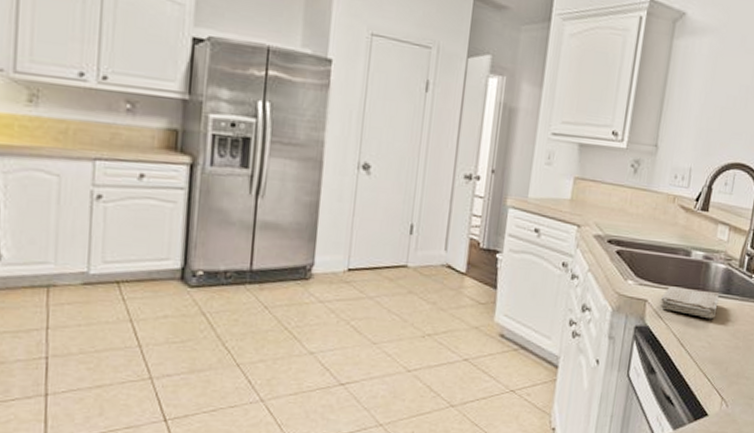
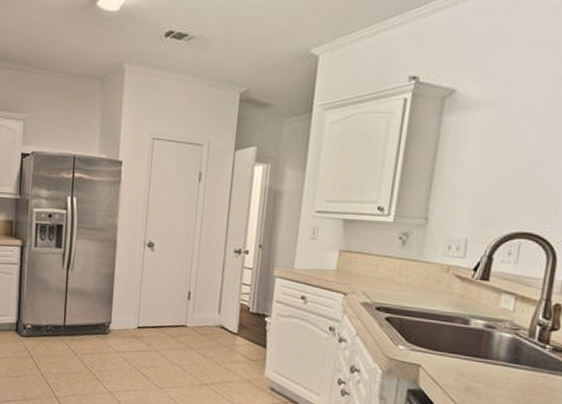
washcloth: present [660,286,719,319] -> none [435,353,505,388]

